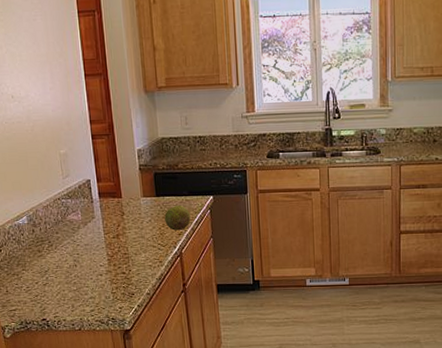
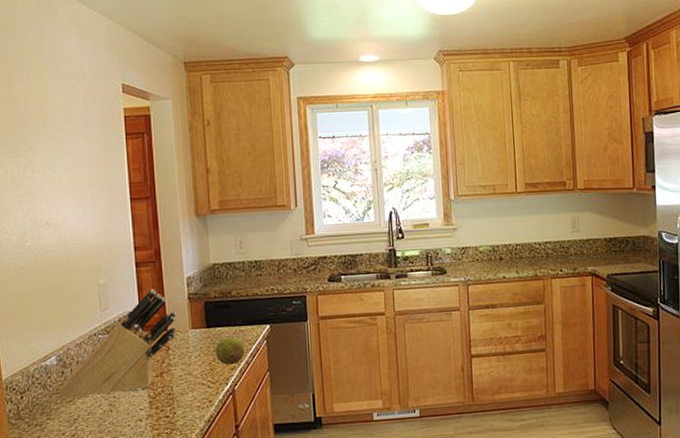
knife block: none [30,159,130,254] -> present [58,289,177,399]

